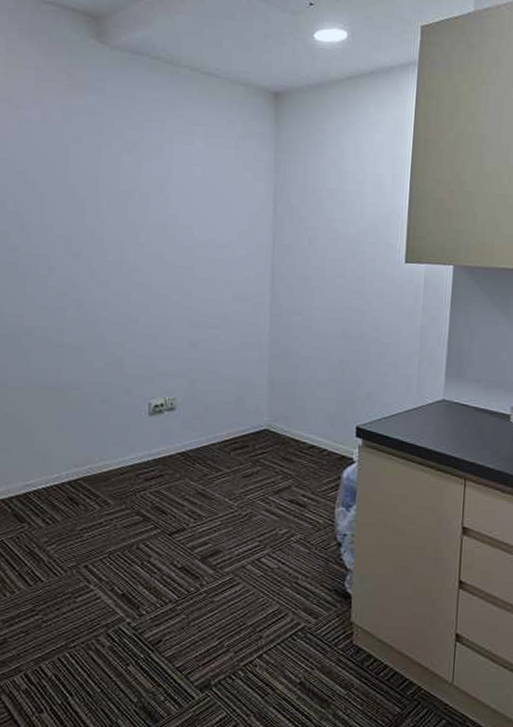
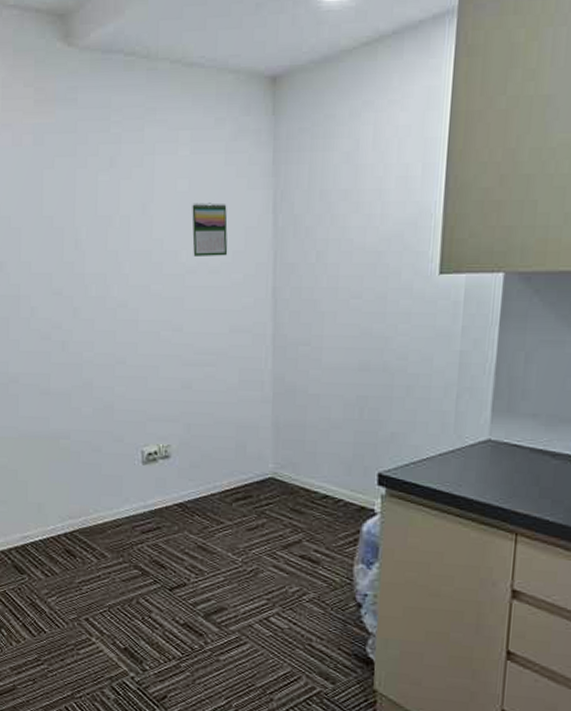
calendar: none [203,187,235,235] -> present [192,203,228,256]

